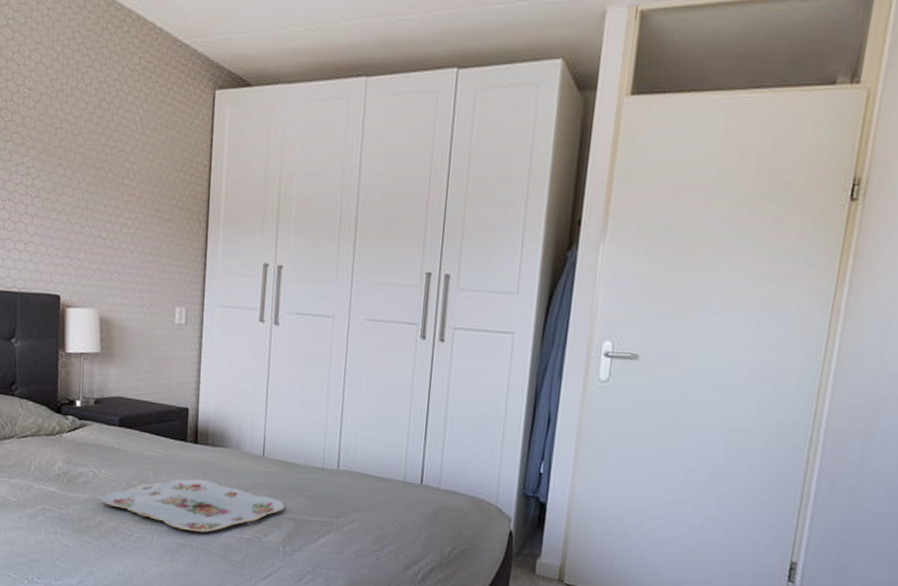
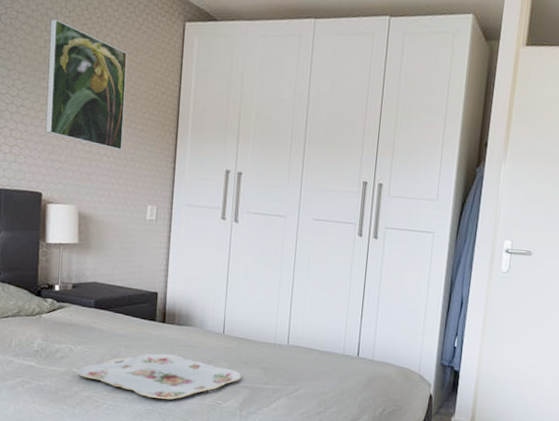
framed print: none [62,94,151,244] -> present [45,18,127,150]

